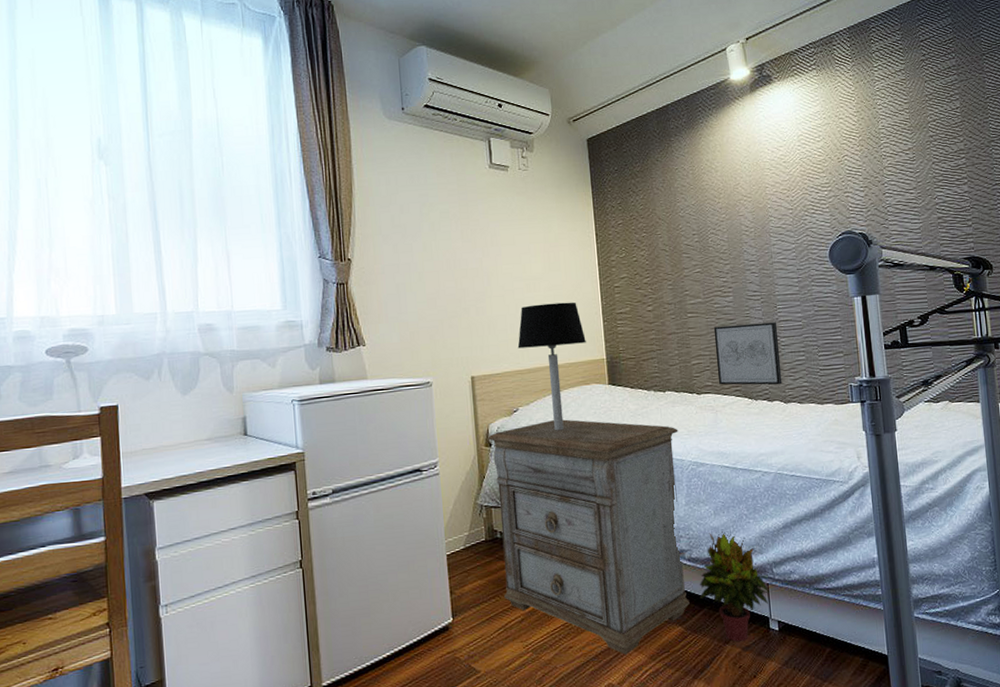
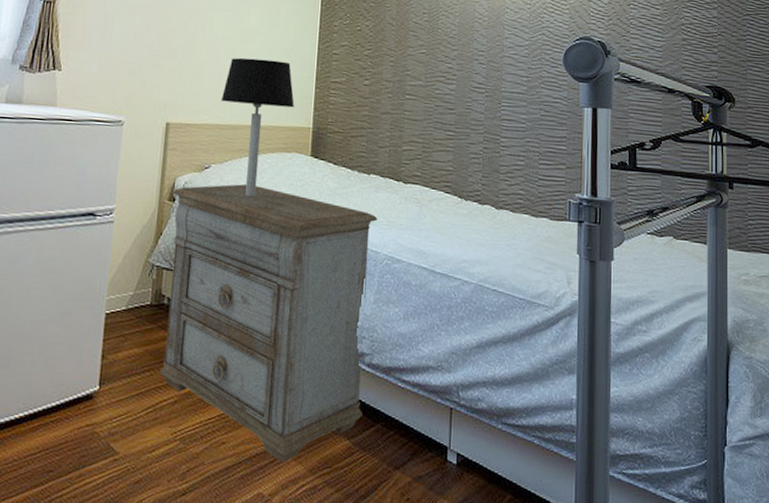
potted plant: present [699,531,769,642] -> none [373,339,452,469]
wall art: present [713,322,783,385] -> none [428,113,499,188]

